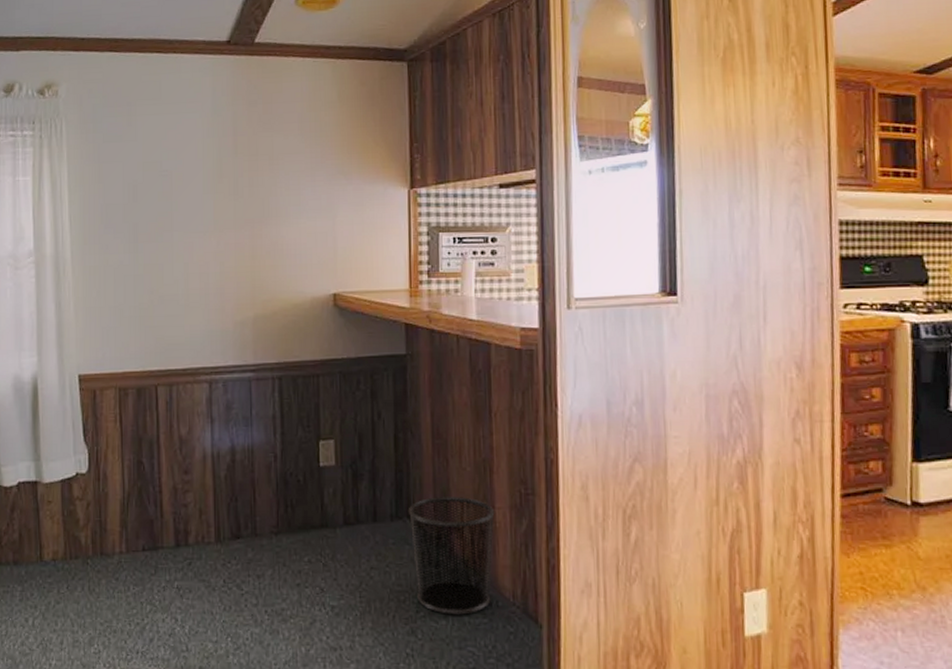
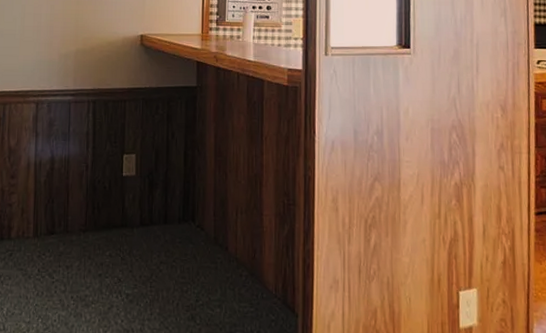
waste bin: present [408,497,495,615] -> none [192,204,263,304]

